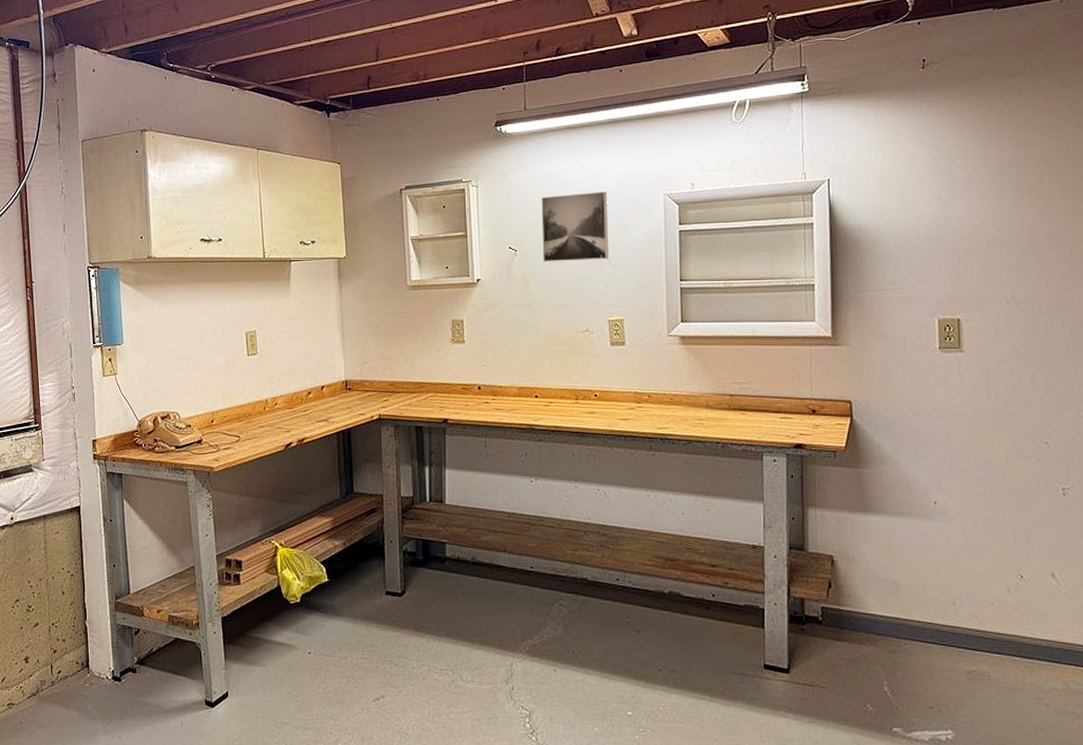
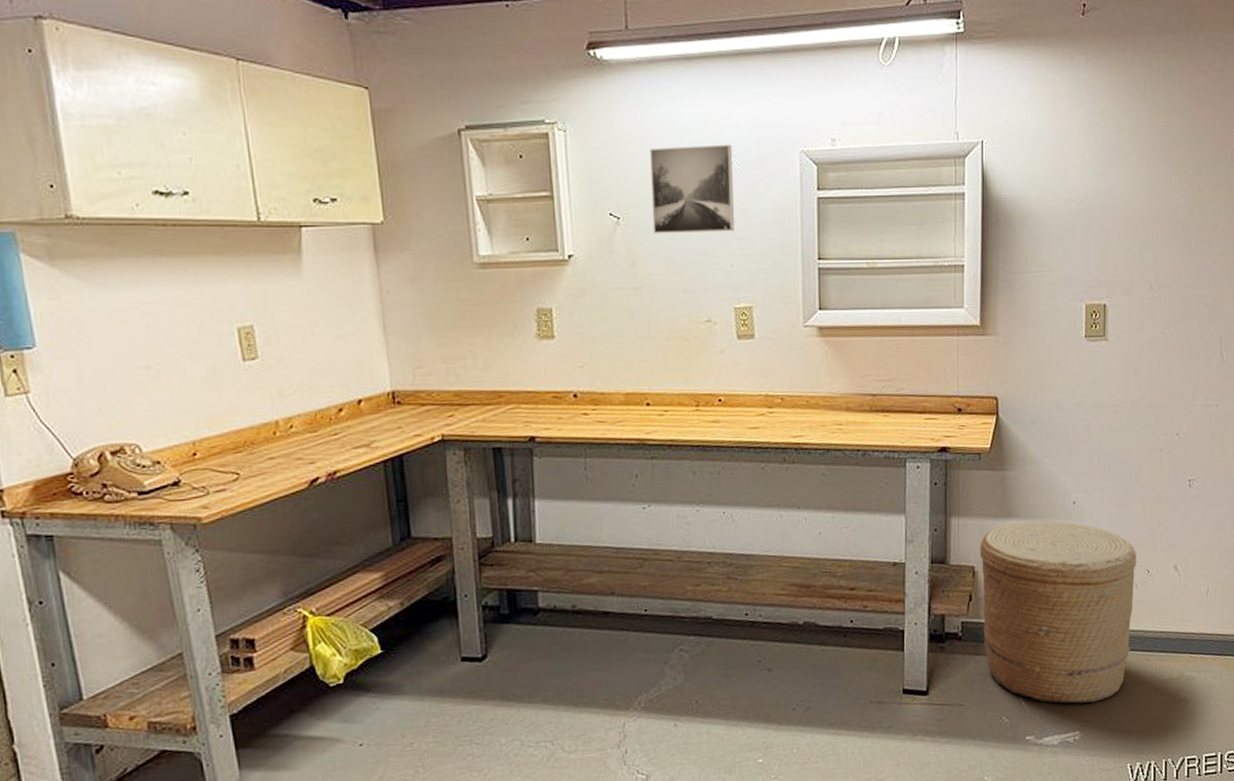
basket: none [837,517,1007,704] -> present [979,520,1136,704]

